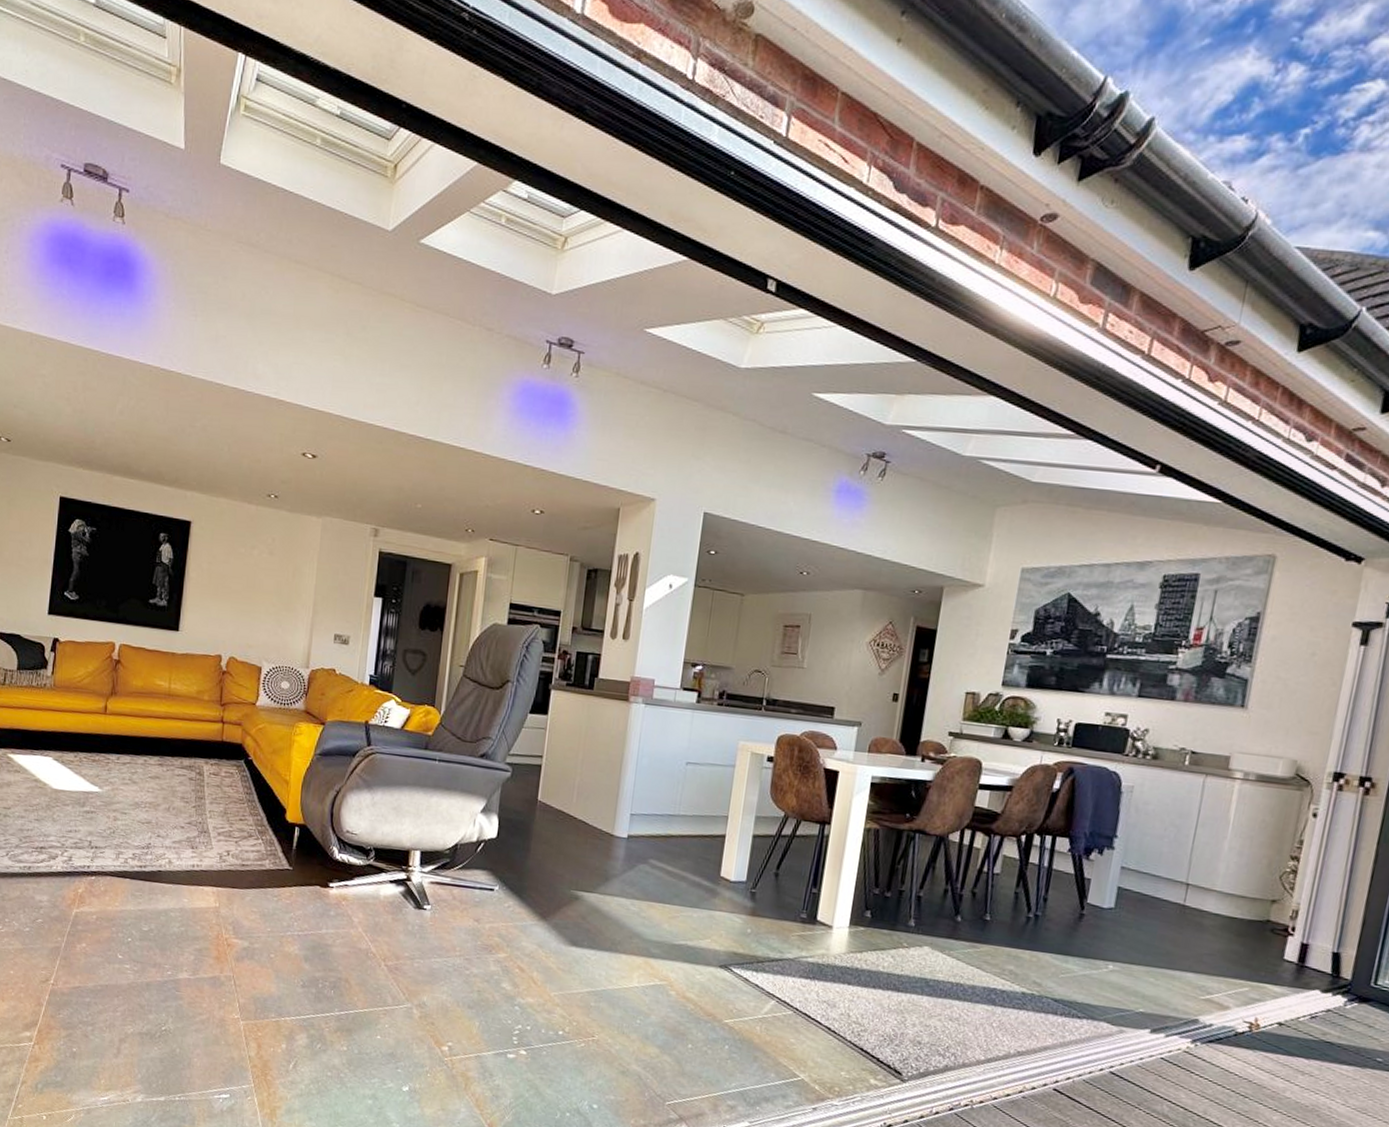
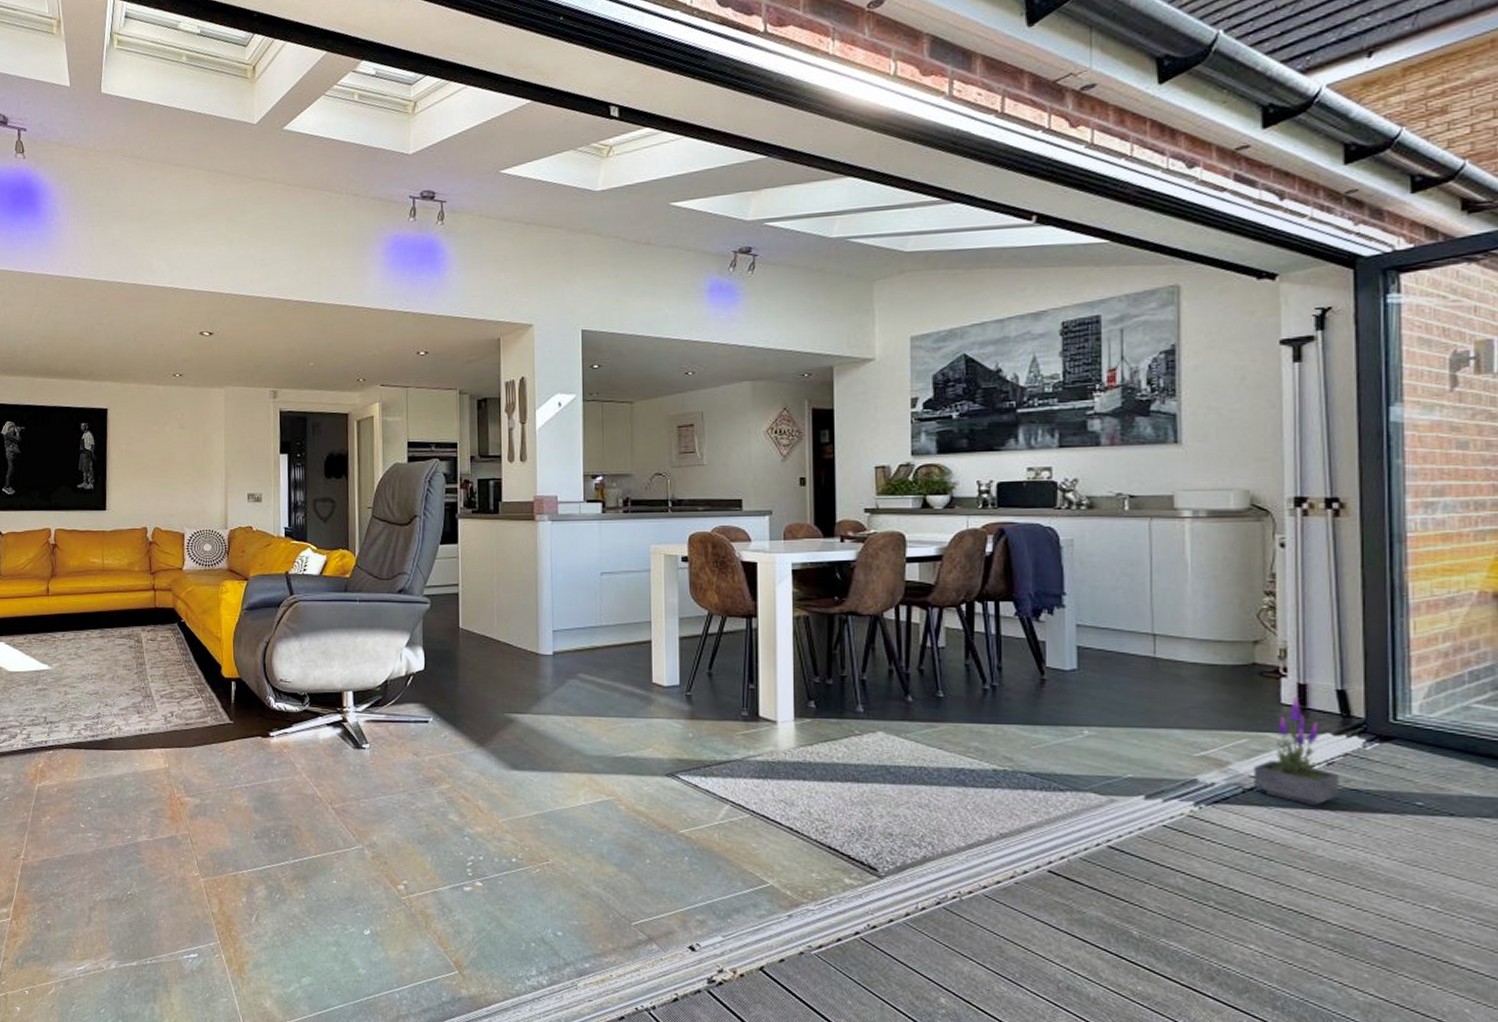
potted plant: none [1246,953,1320,1054] -> present [1253,695,1340,807]

